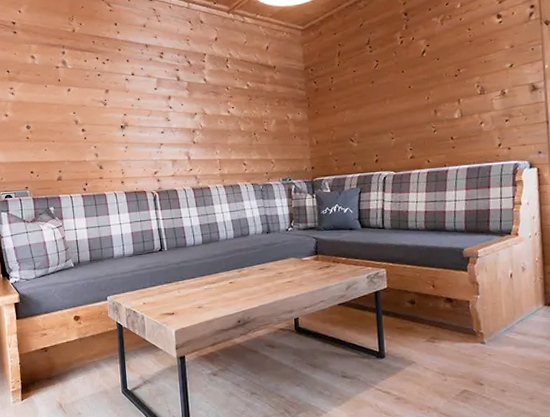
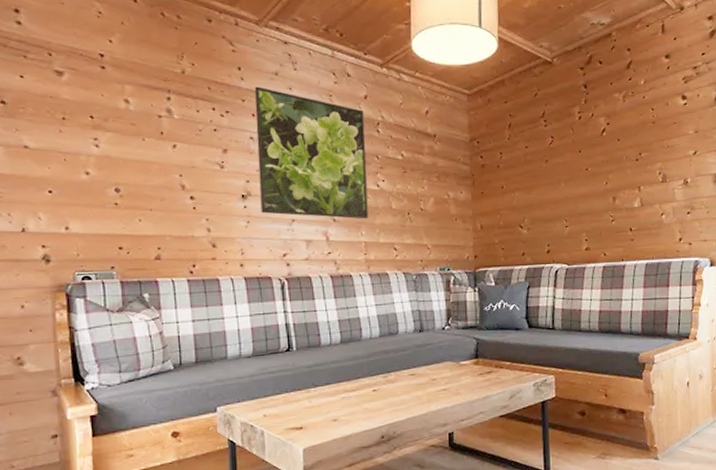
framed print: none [128,37,222,141] -> present [254,86,369,219]

